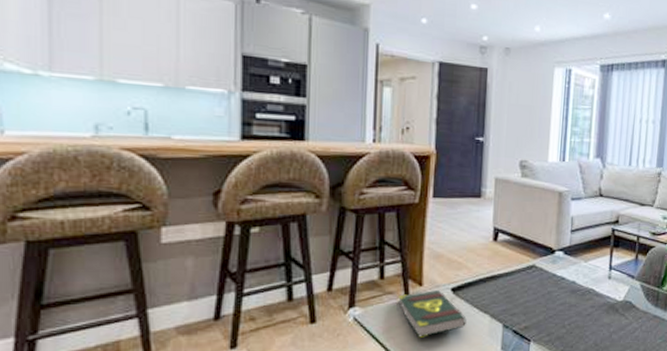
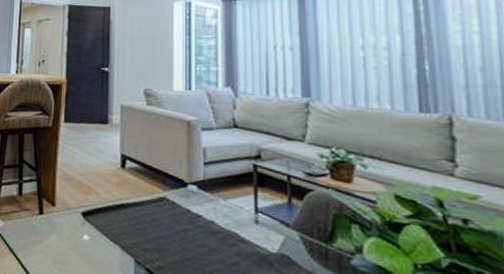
book: present [398,290,467,338] -> none [34,212,97,260]

